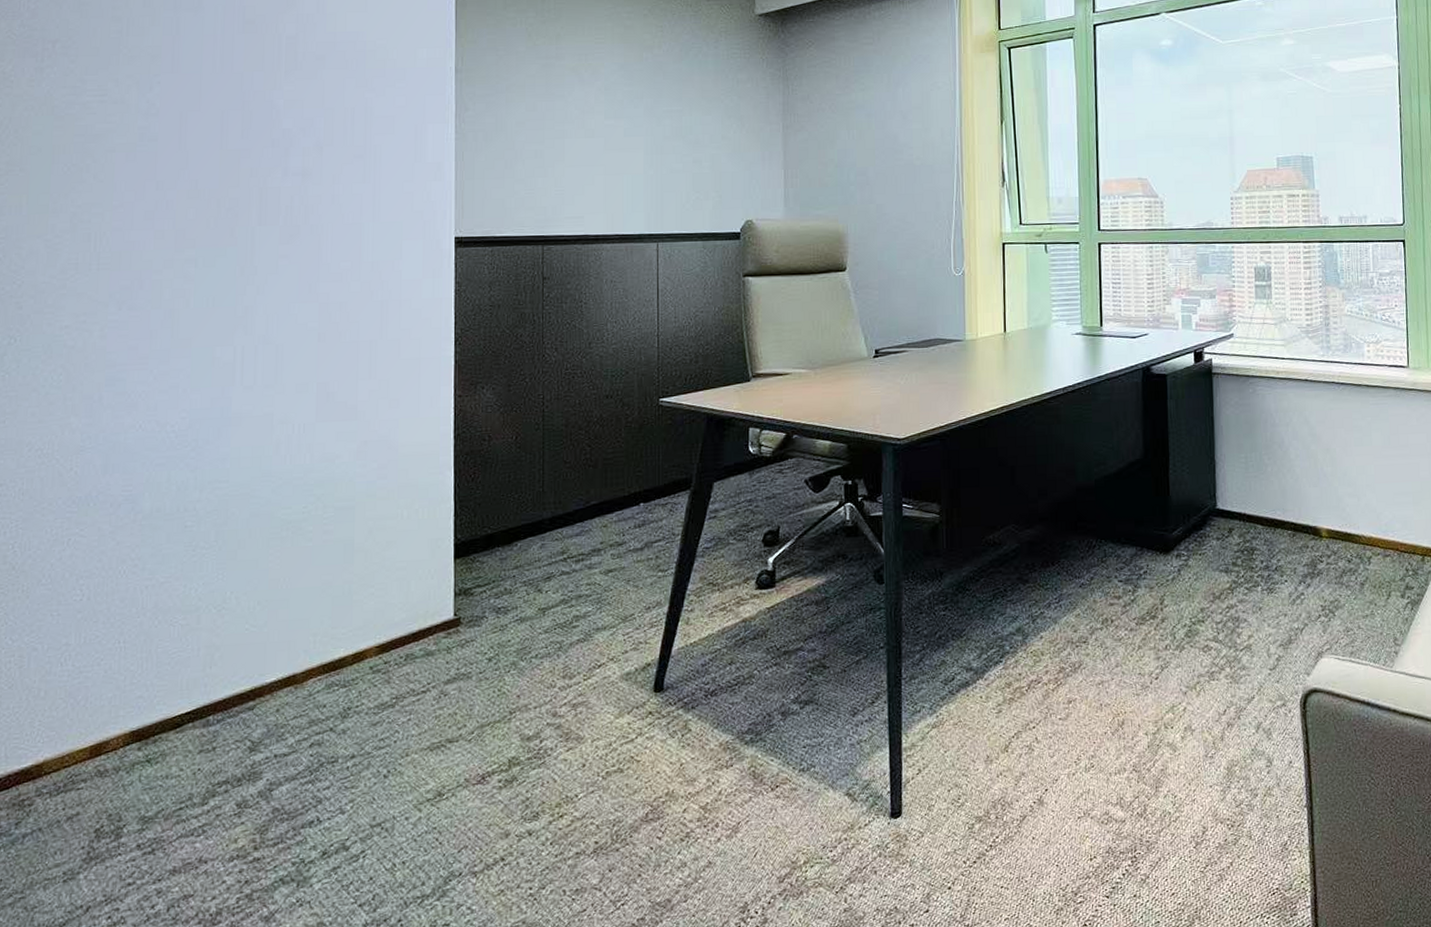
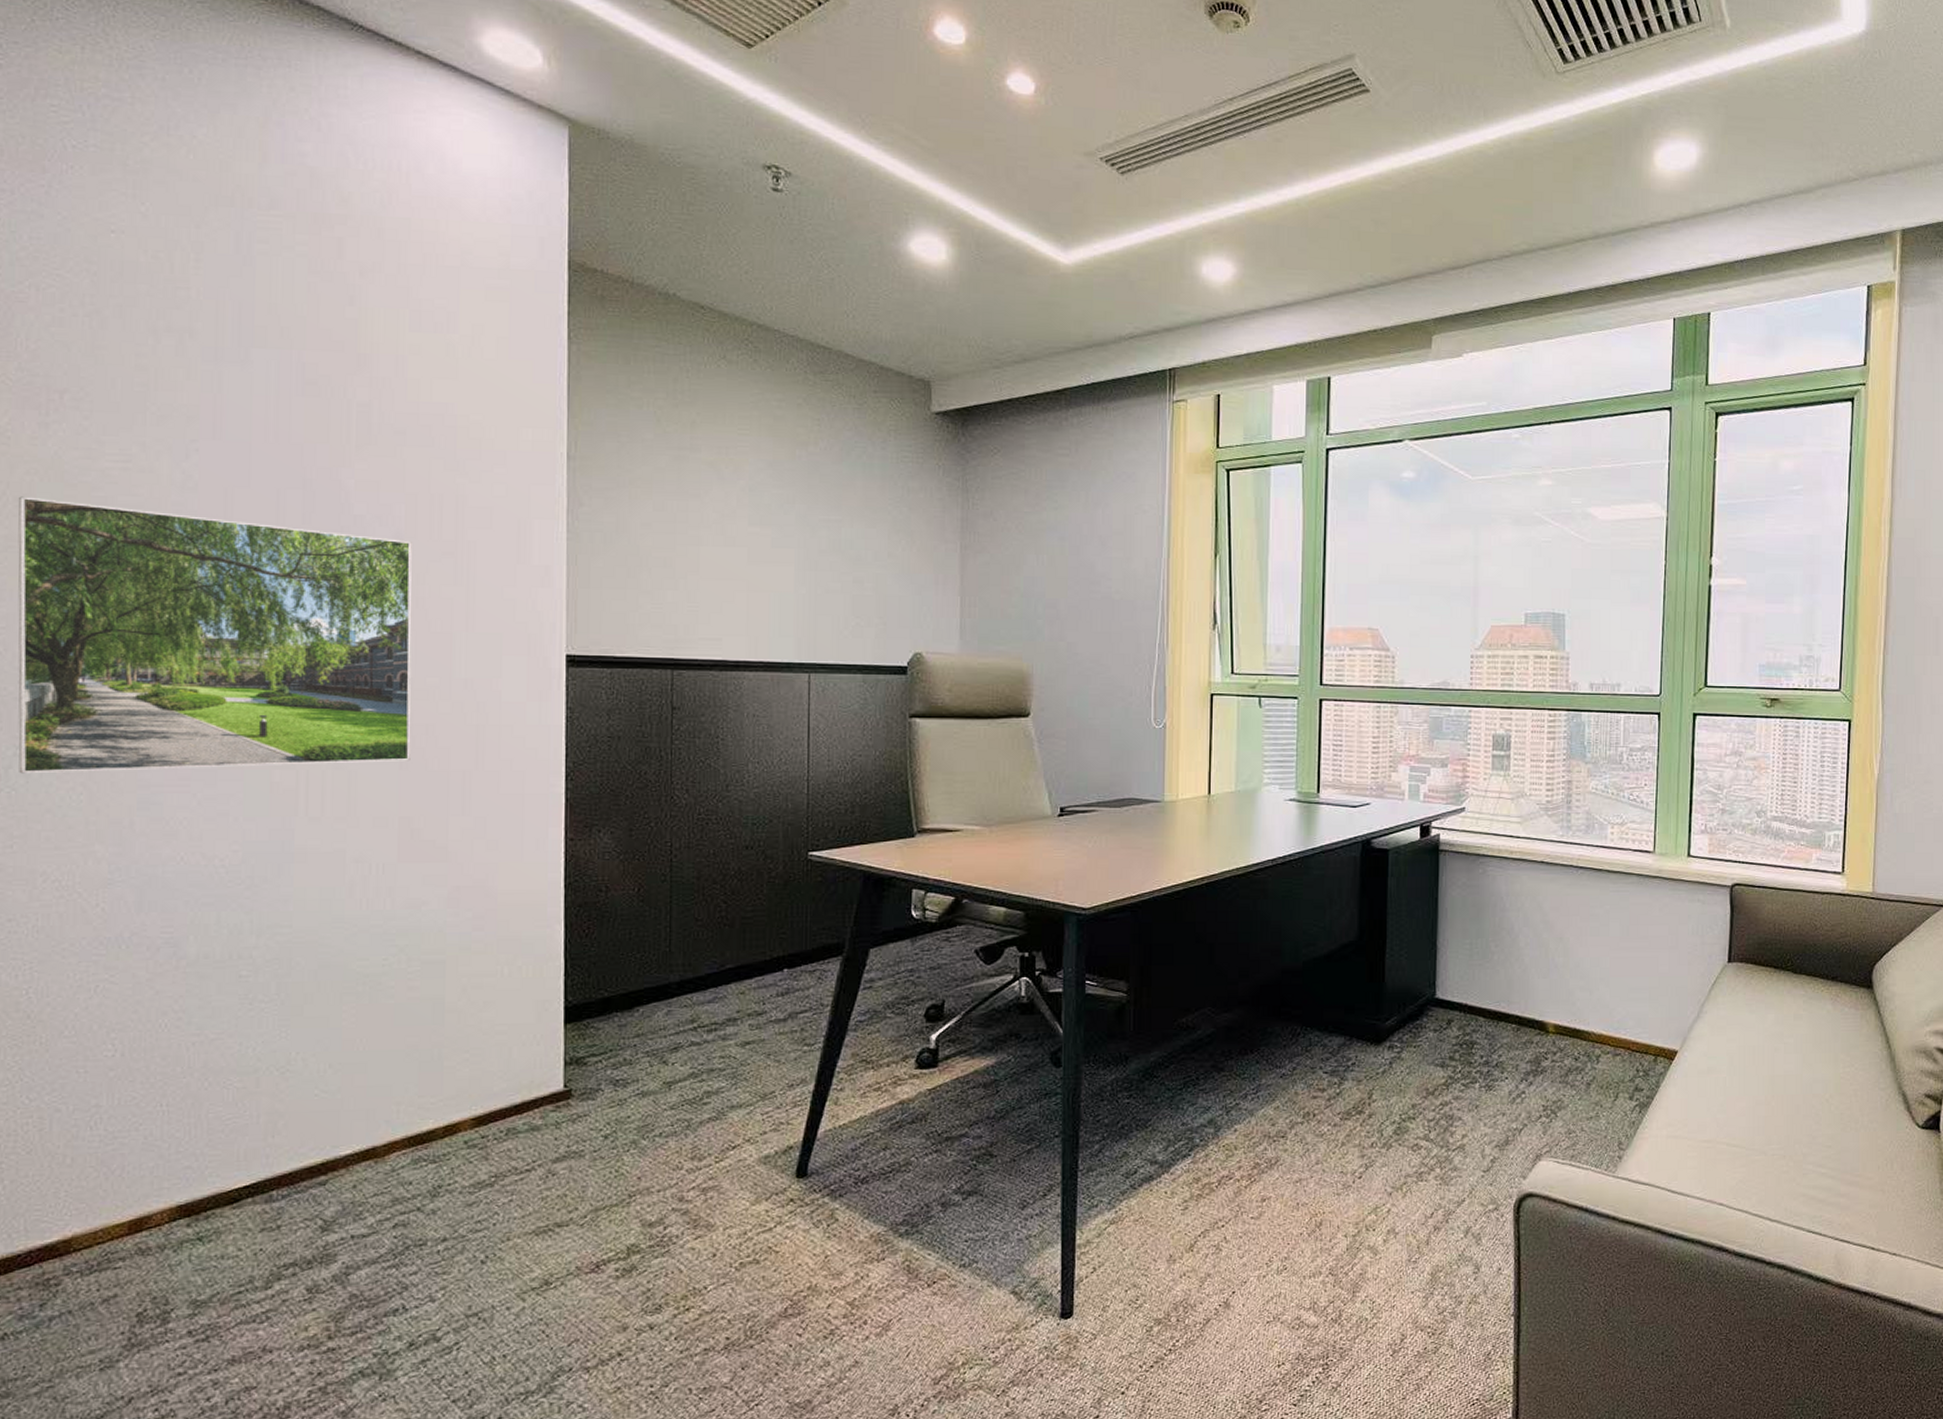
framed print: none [12,128,329,360] -> present [17,496,412,774]

